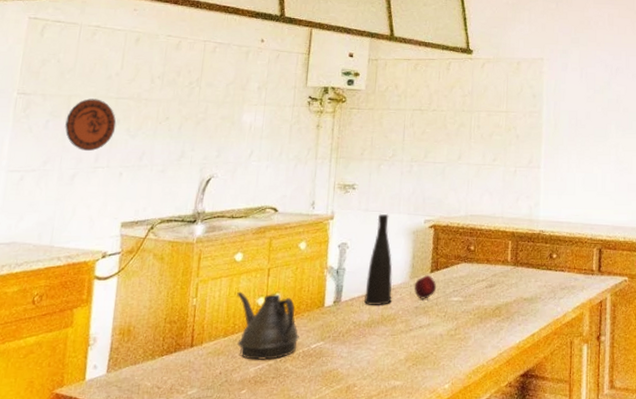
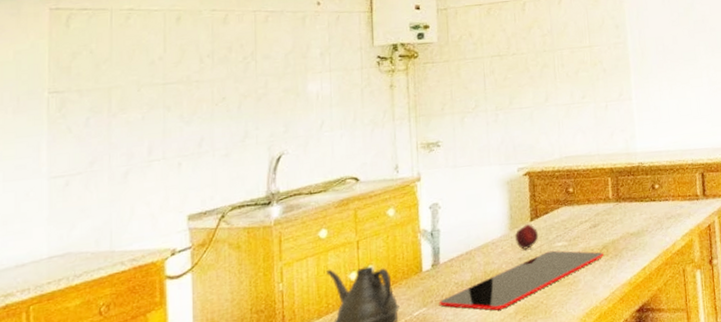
decorative plate: present [65,98,117,151] -> none [109,87,167,145]
cutting board: none [335,304,497,354] -> present [438,250,605,311]
vase: present [363,213,393,306] -> none [463,167,493,264]

